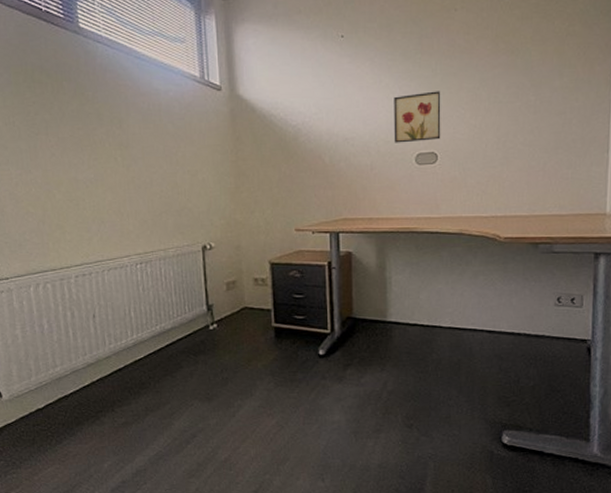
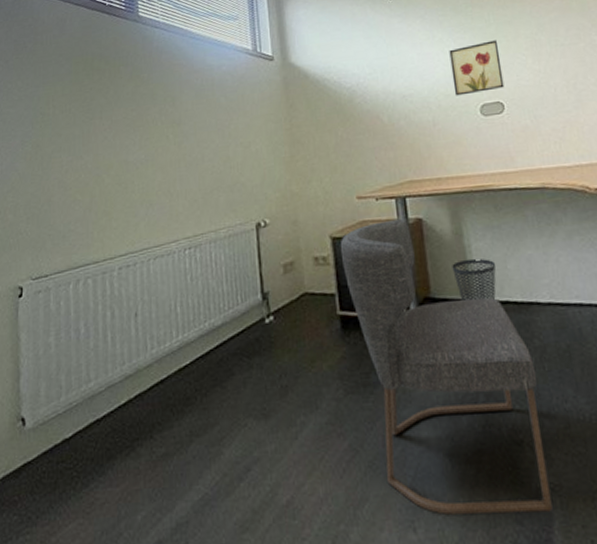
chair: none [277,251,431,472] -> present [340,218,553,515]
wastebasket: none [373,288,411,322] -> present [452,258,496,301]

